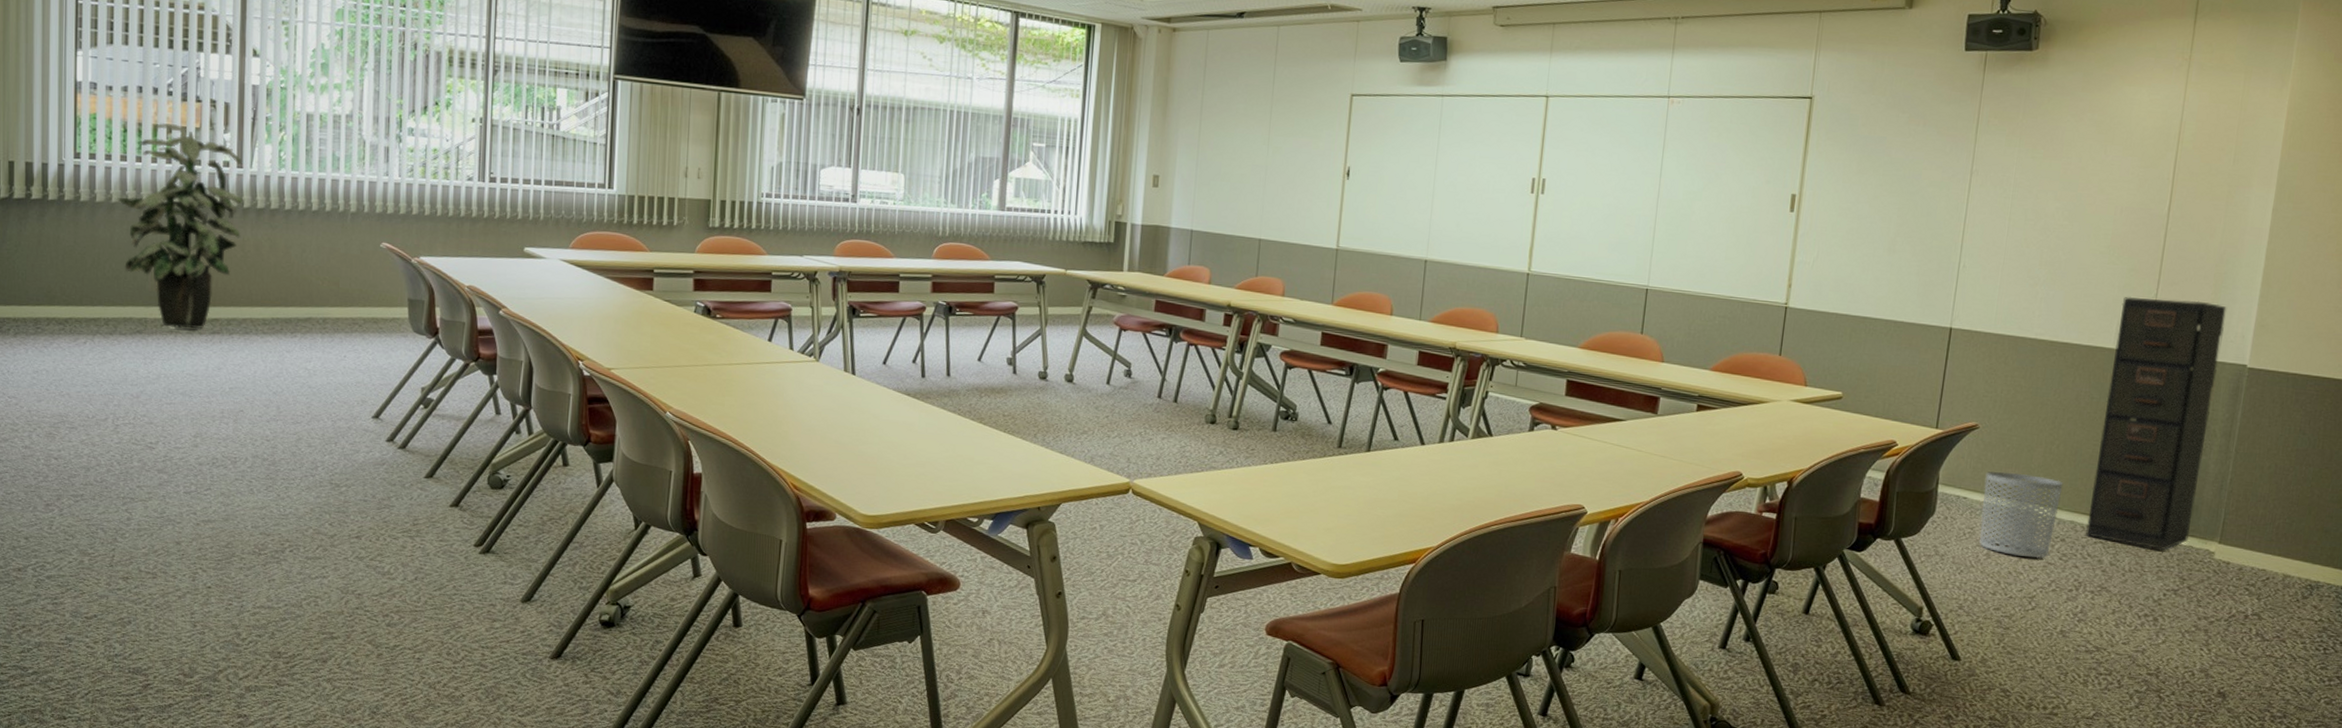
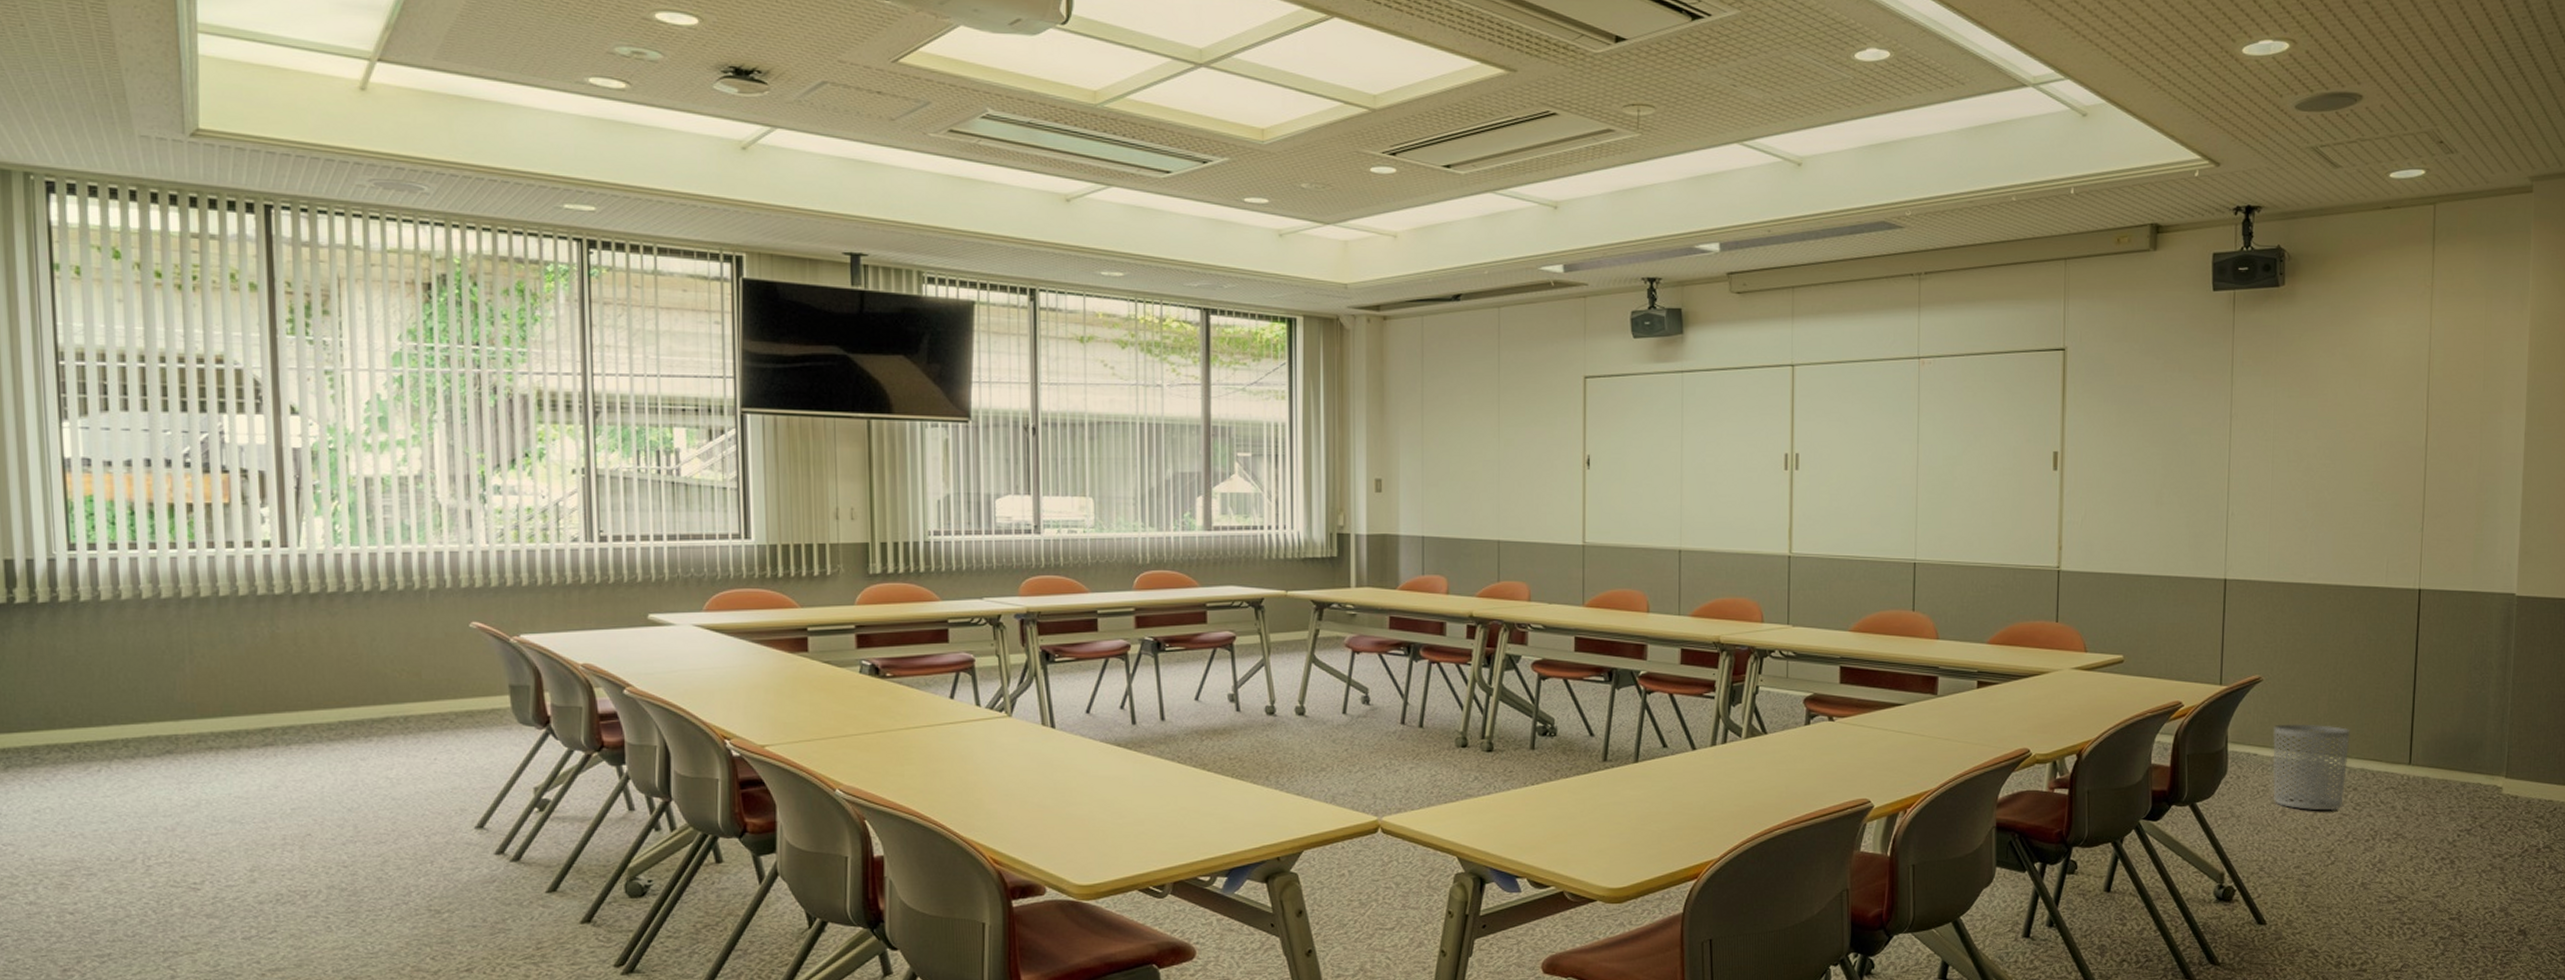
indoor plant: present [116,123,243,329] -> none [127,501,291,743]
filing cabinet: present [2084,296,2227,551] -> none [2376,532,2491,791]

